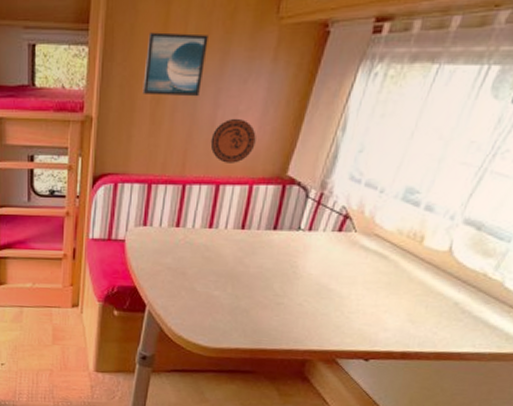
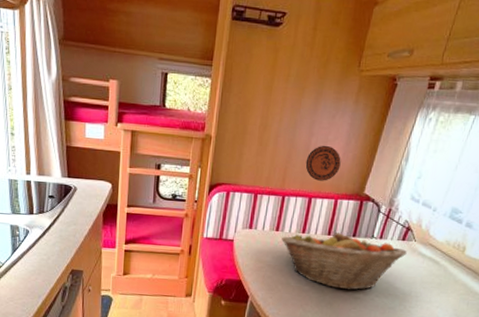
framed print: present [142,32,208,97] -> none [253,72,306,126]
fruit basket: none [183,223,345,295] -> present [281,230,407,290]

